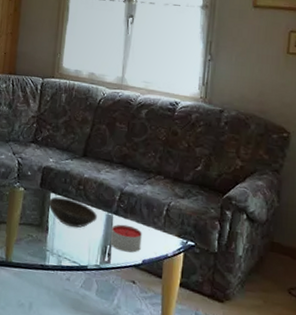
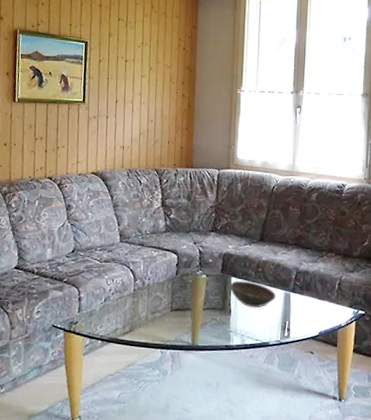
candle: present [110,224,142,253] -> none [288,301,318,326]

